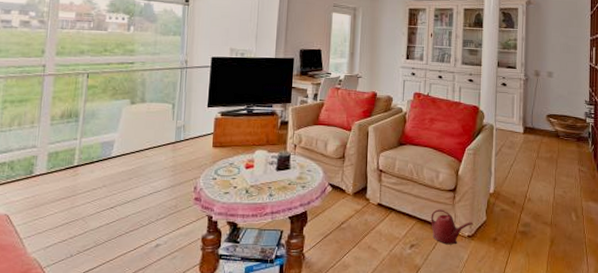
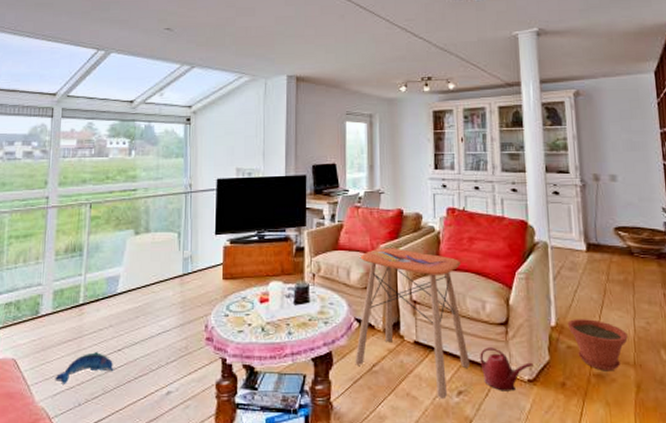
plush toy: none [47,208,106,238] -> present [55,351,114,384]
side table: none [326,124,423,251] -> present [355,248,471,400]
plant pot: none [503,188,548,230] -> present [567,319,628,372]

